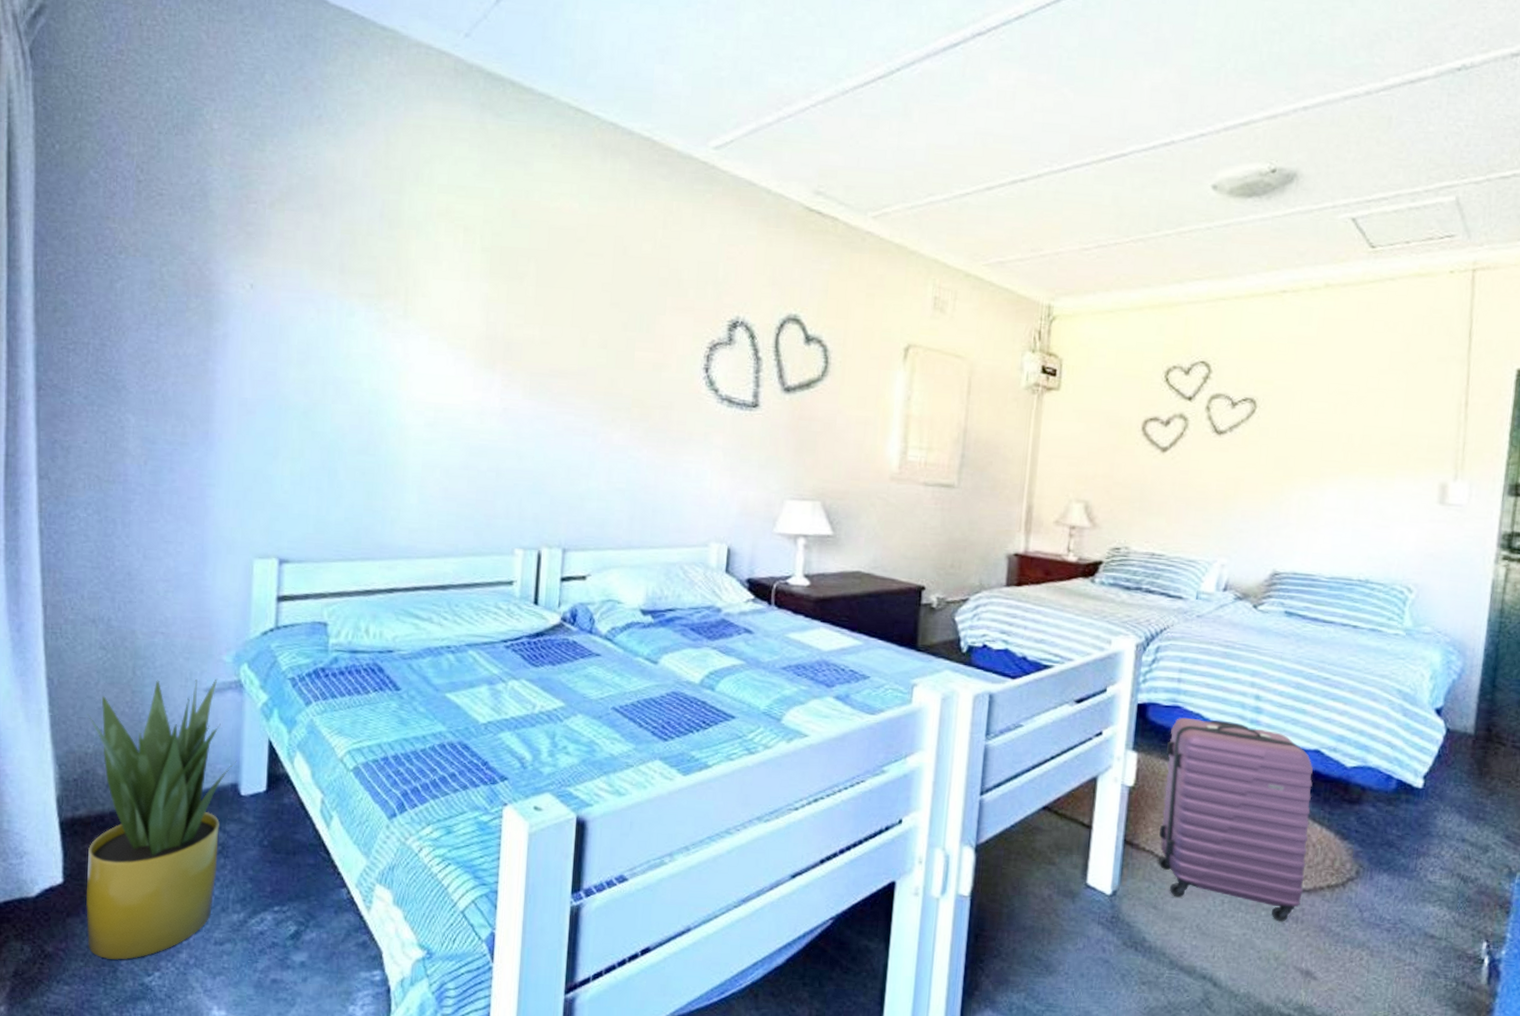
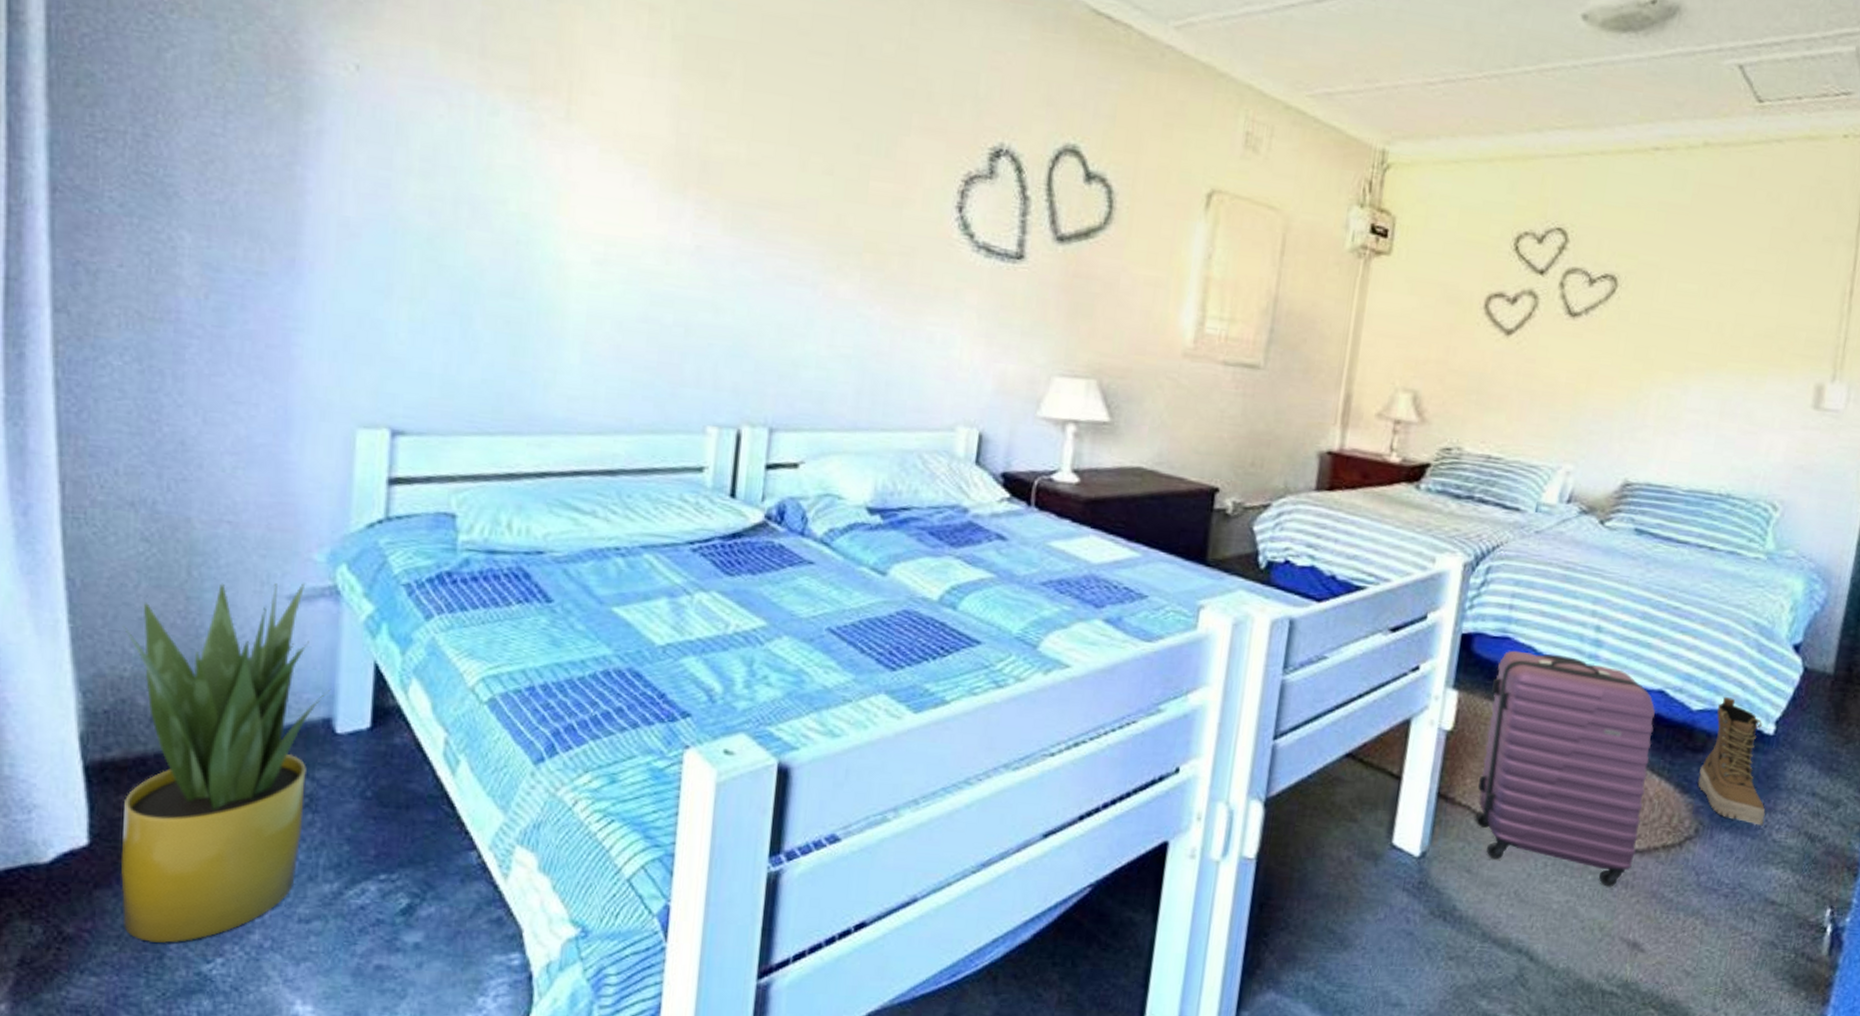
boot: none [1356,755,1420,868] -> present [1697,697,1766,826]

